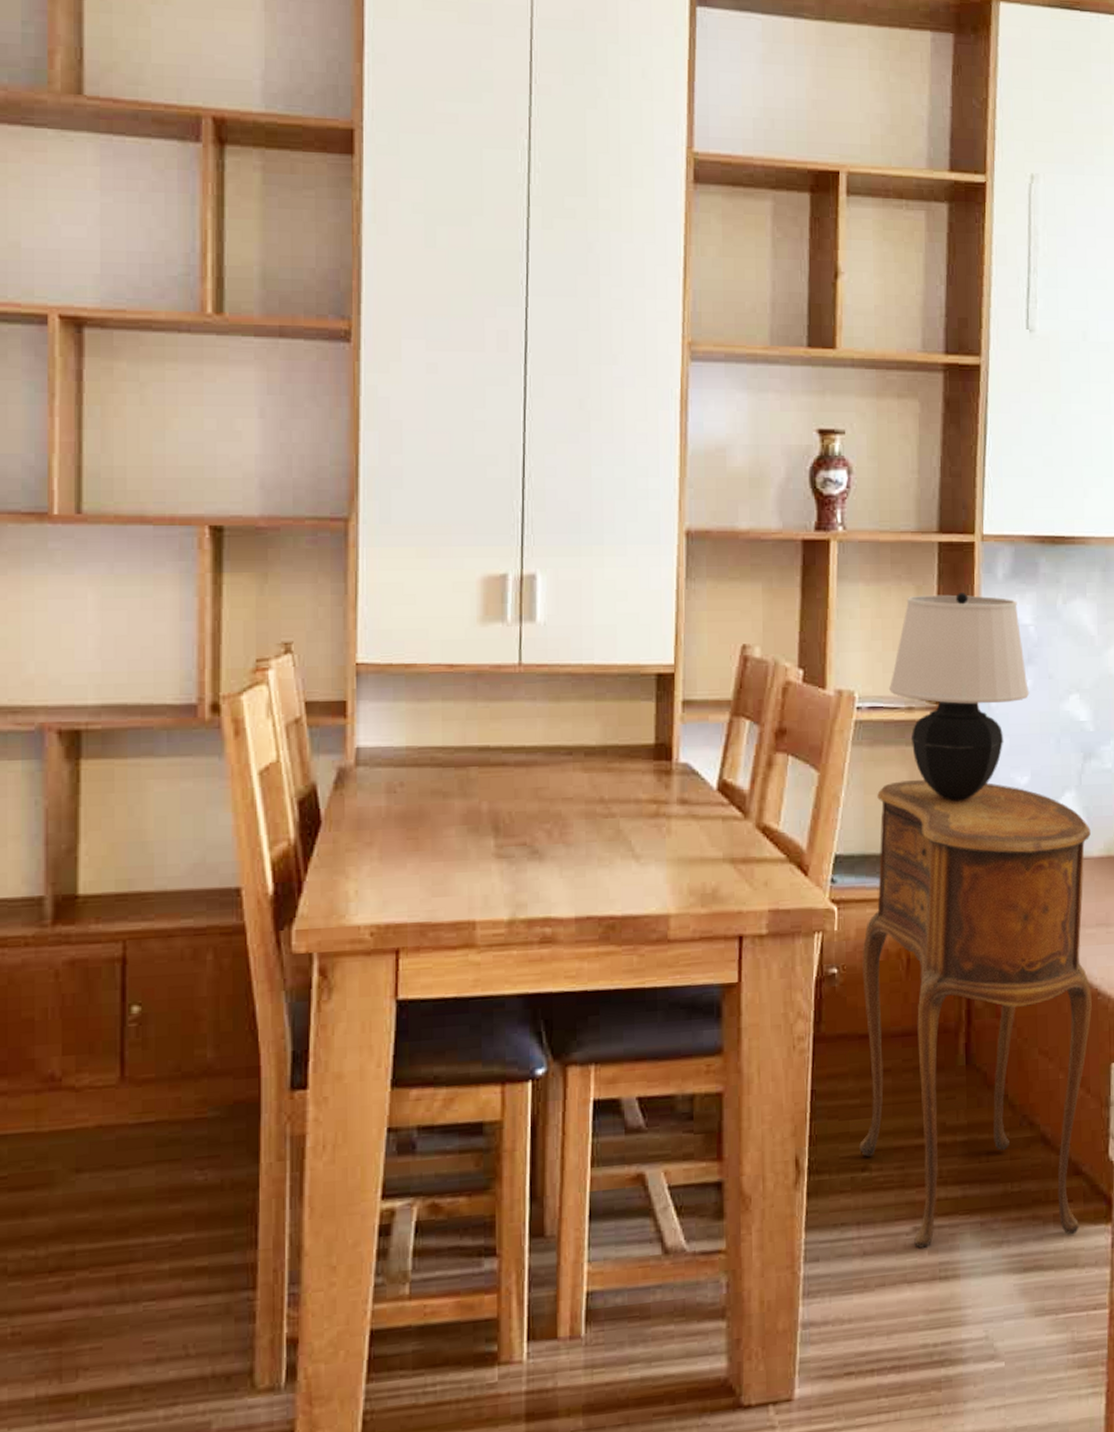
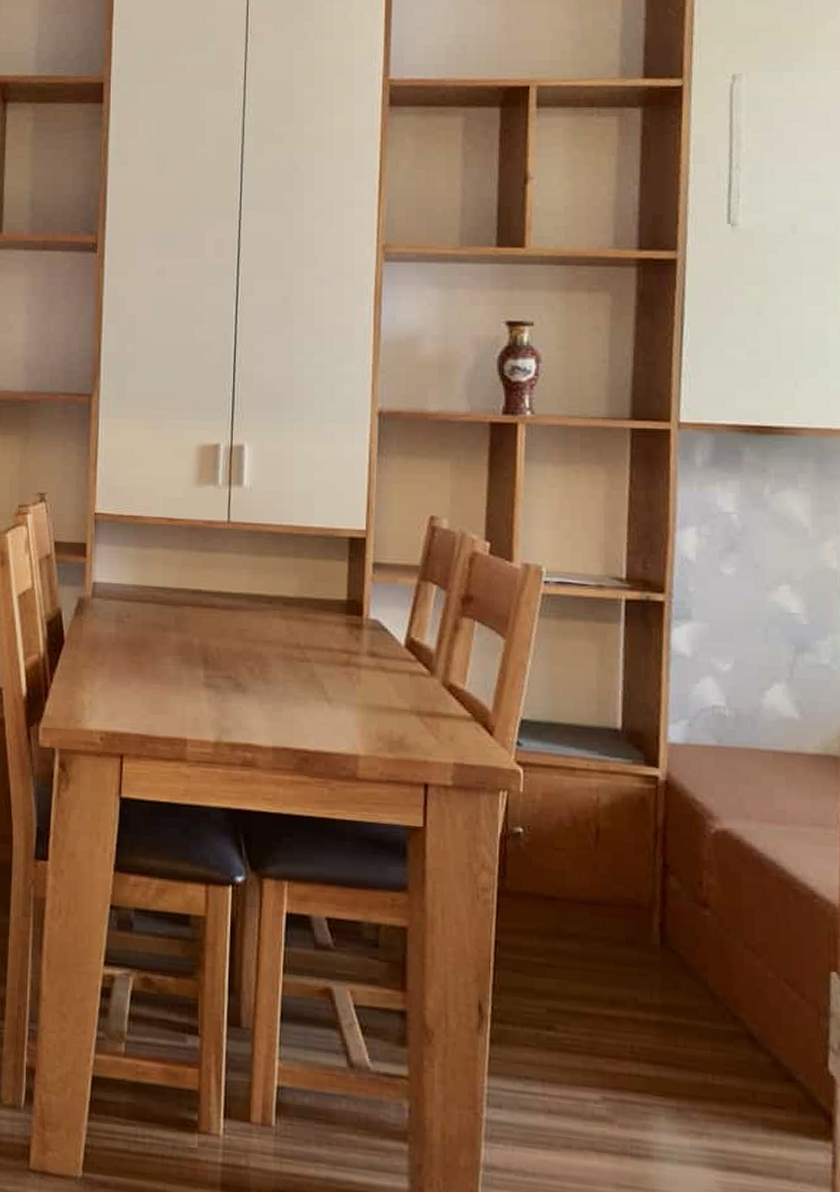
side table: present [859,780,1092,1248] -> none [545,655,807,1144]
table lamp: present [888,593,1030,800] -> none [577,478,733,681]

